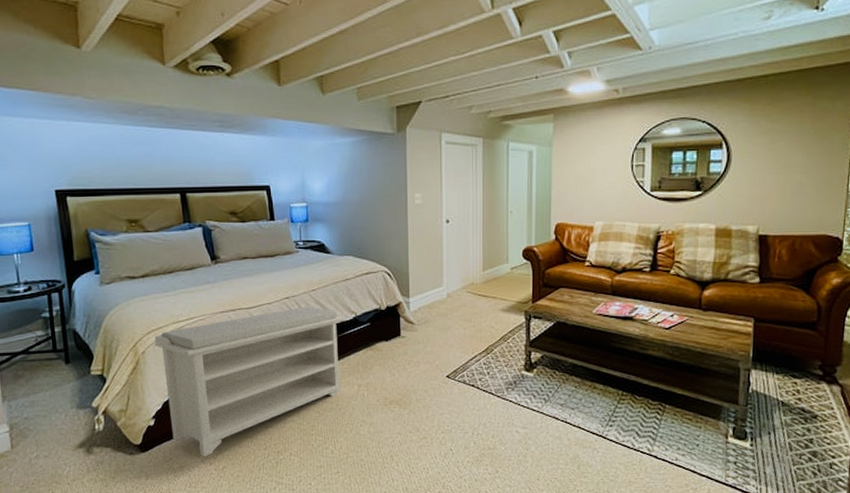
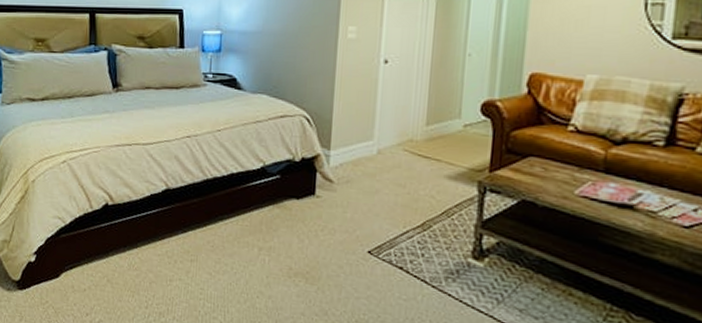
bench: present [154,306,343,457] -> none [46,148,249,306]

